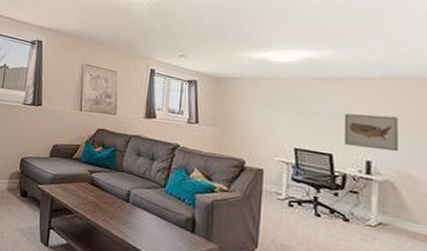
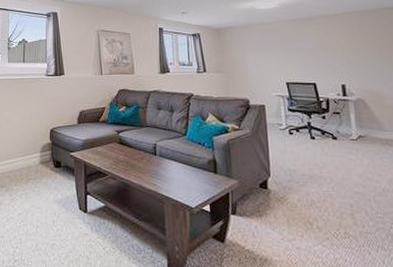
wall art: present [343,114,398,152] -> none [319,45,363,74]

